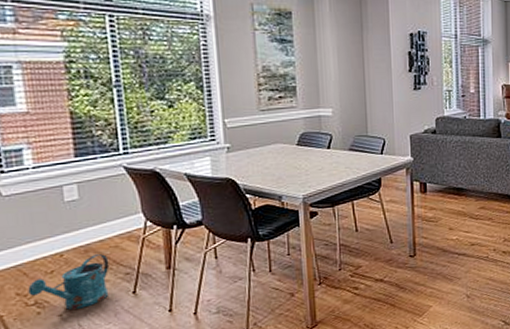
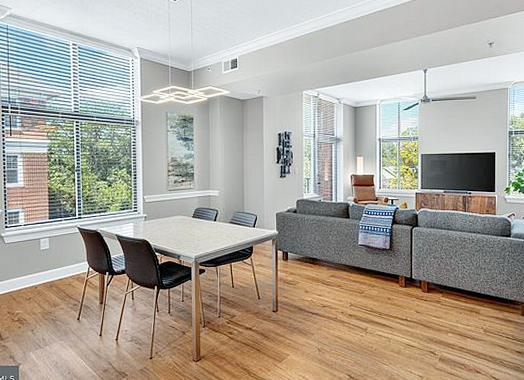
watering can: present [28,254,110,310] -> none [15,289,64,327]

